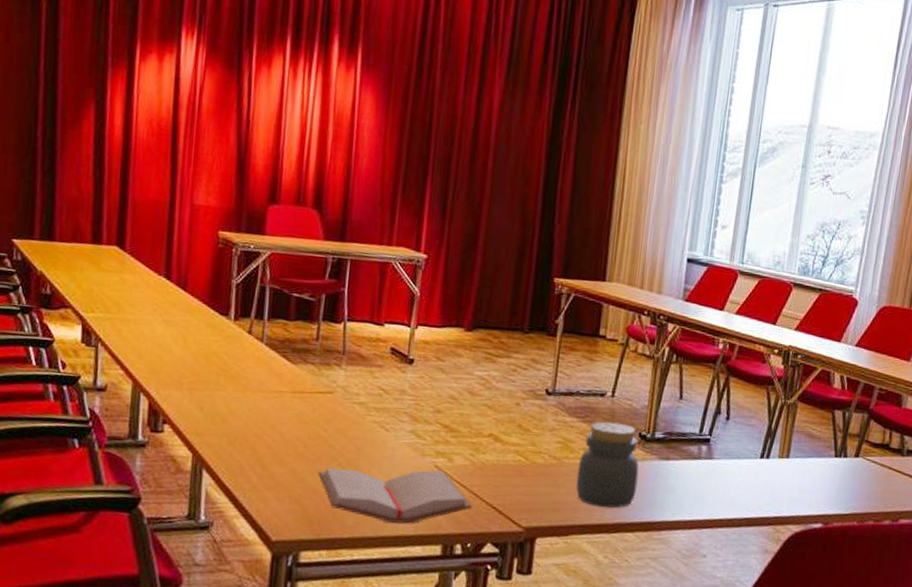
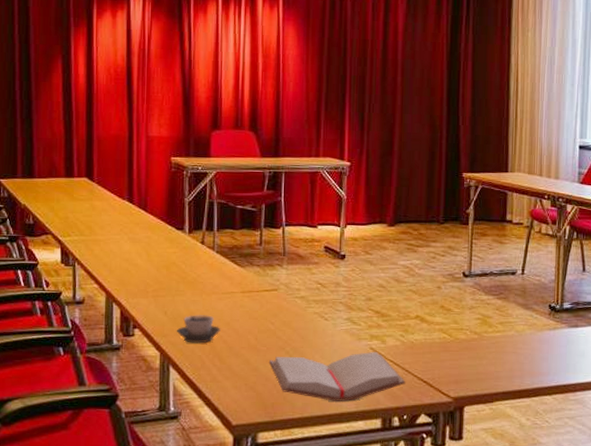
cup: none [213,413,265,447] -> present [176,315,221,344]
jar: present [576,421,639,508] -> none [496,297,552,374]

